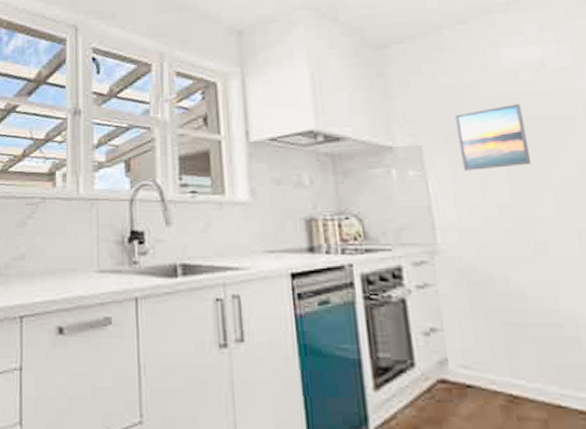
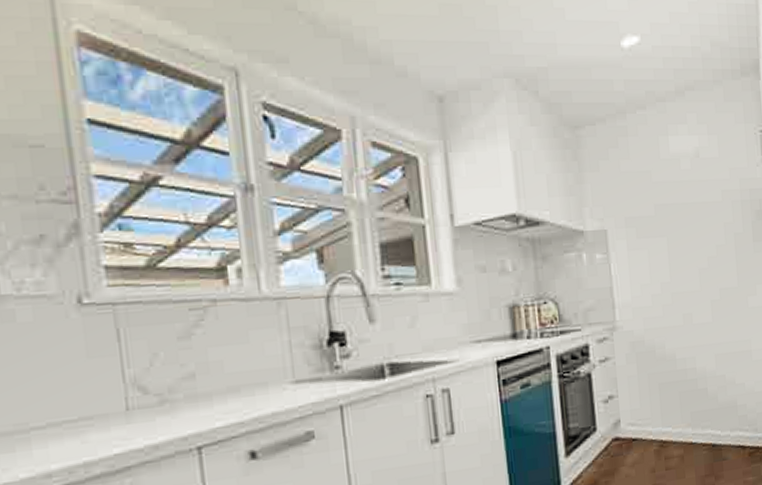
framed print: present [455,103,531,171] -> none [633,190,685,253]

